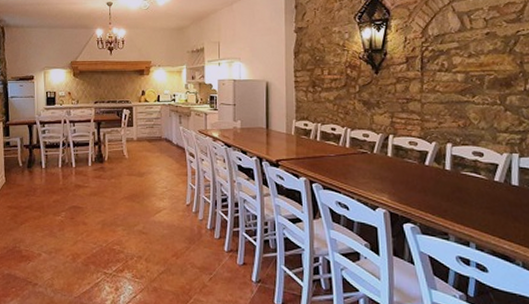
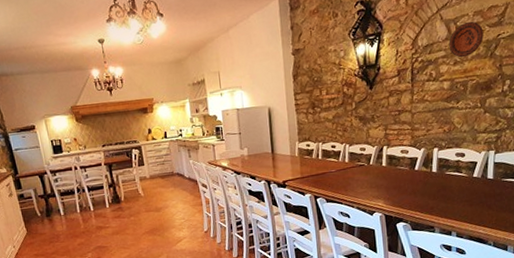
decorative plate: none [462,15,501,51] -> present [448,21,484,58]

